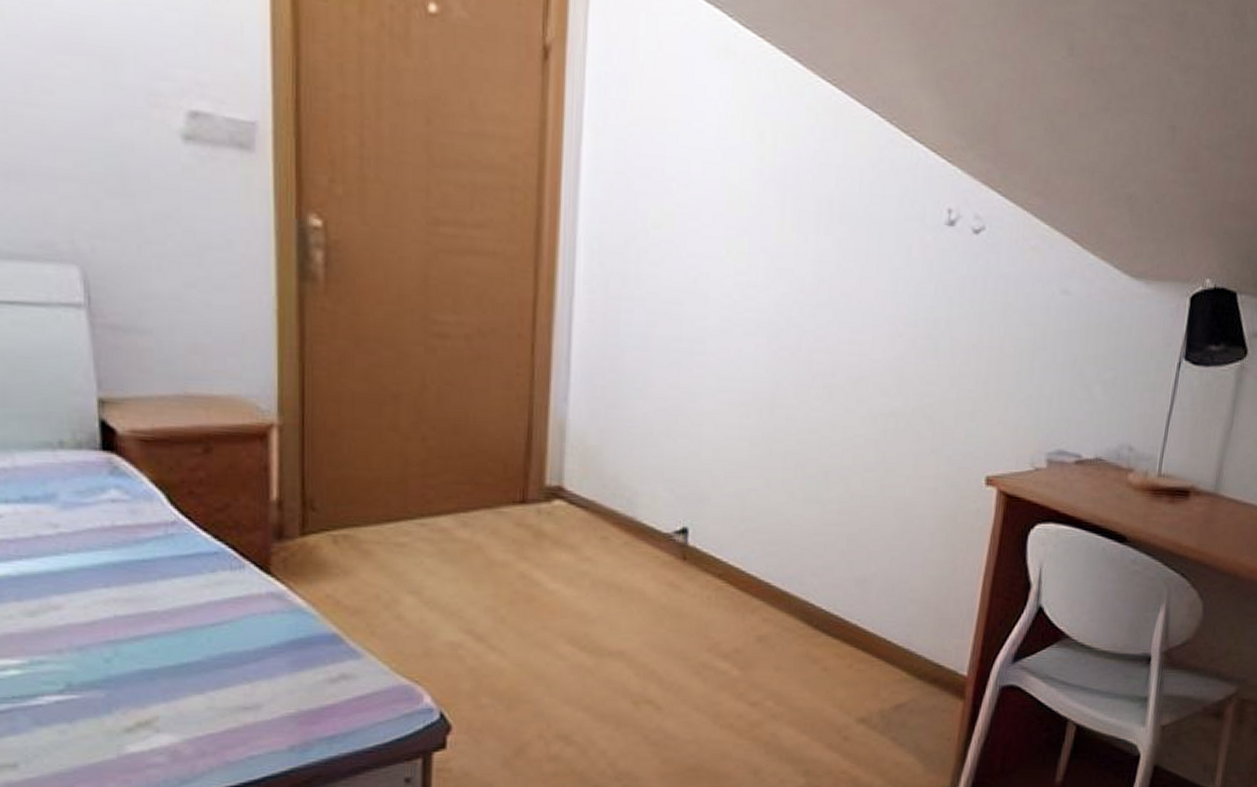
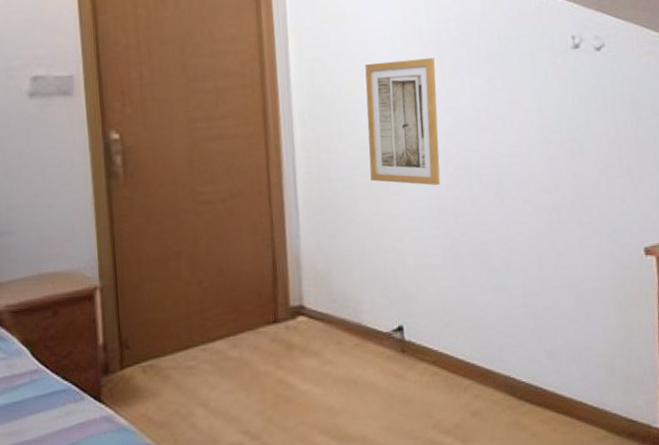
wall art: none [671,191,775,365] -> present [365,58,441,186]

